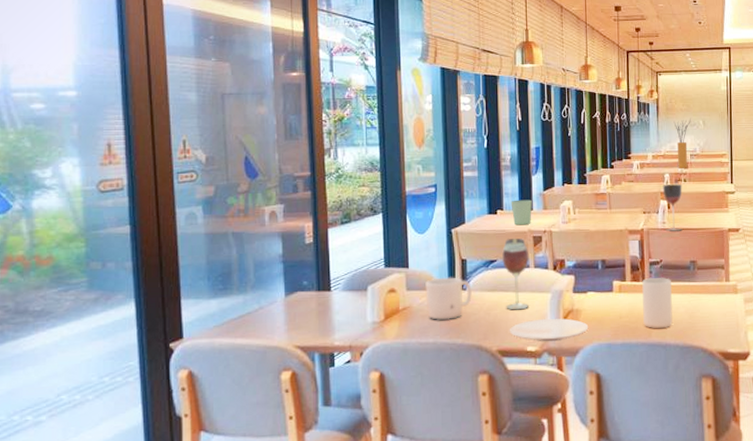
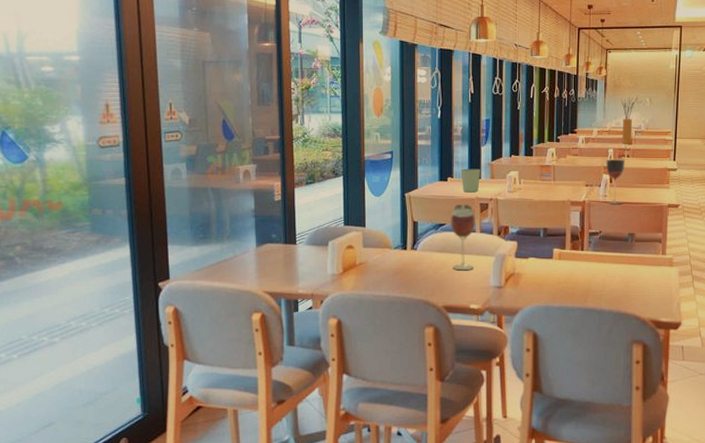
mug: present [425,277,472,321] -> none [380,237,422,277]
plate: present [509,318,589,341] -> none [454,280,528,300]
cup: present [641,278,673,329] -> none [579,248,610,296]

